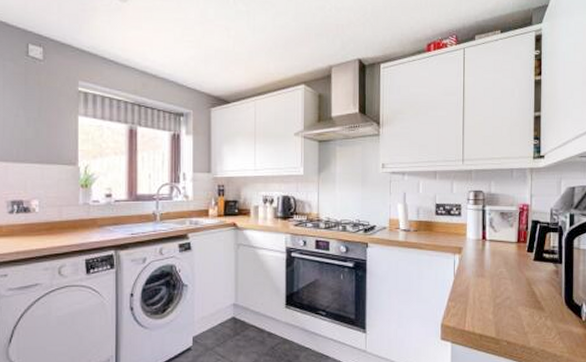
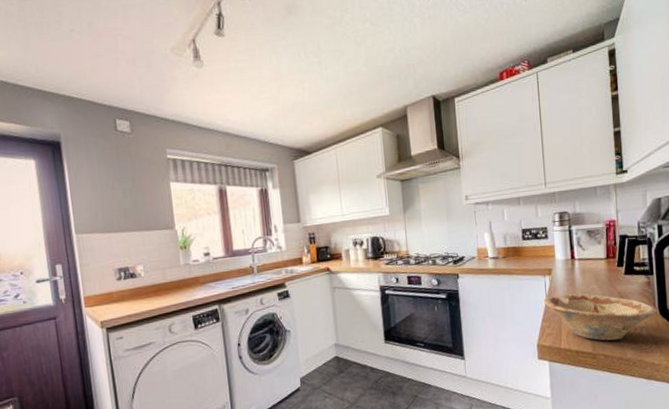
dish: none [451,274,563,327] -> present [543,293,657,341]

